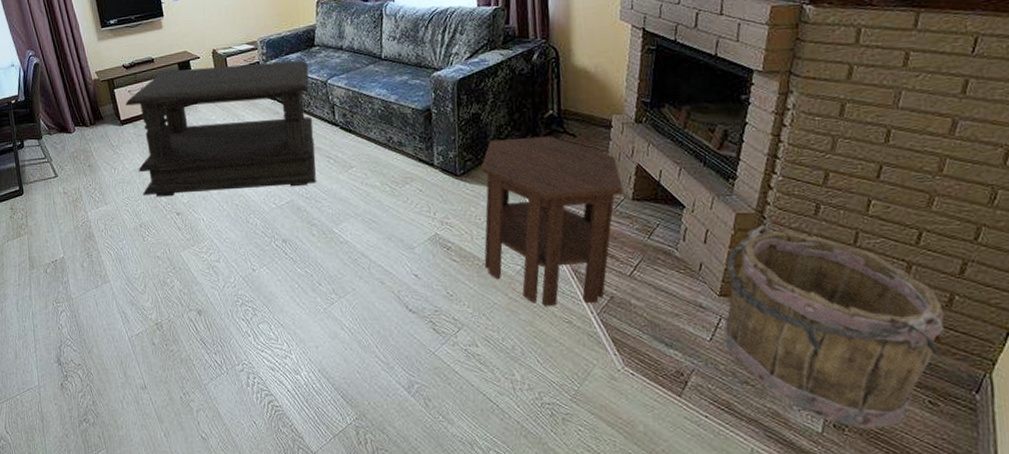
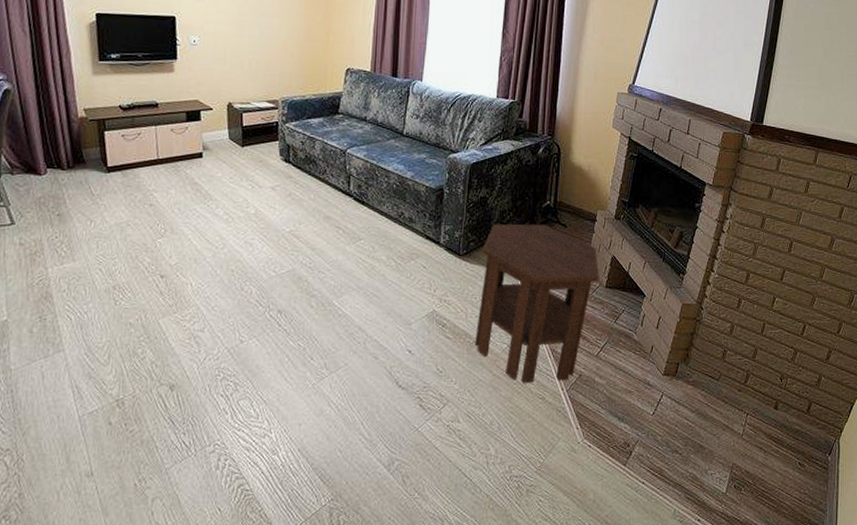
coffee table: present [125,60,316,197] -> none [116,119,330,257]
bucket: present [724,224,945,430] -> none [663,314,814,489]

